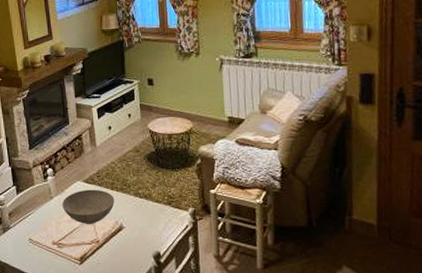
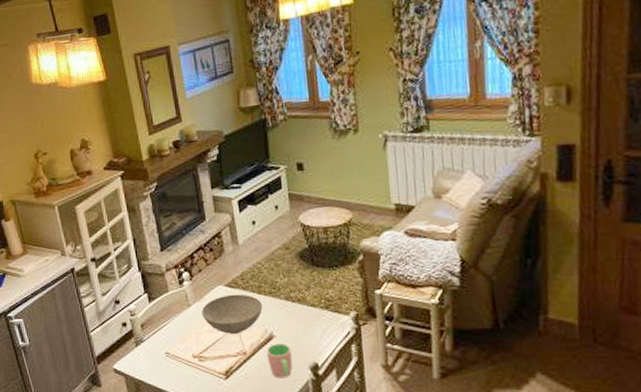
cup: none [116,234,139,265] -> present [266,343,293,378]

